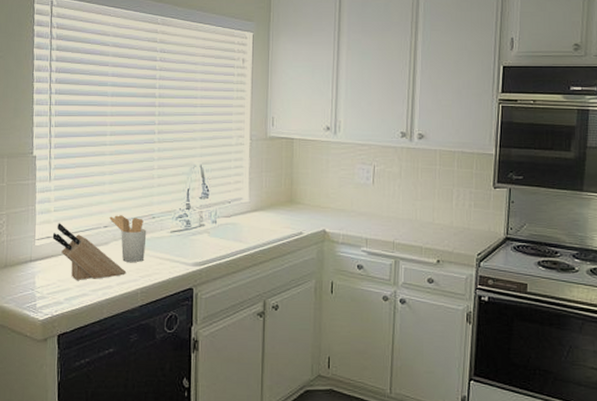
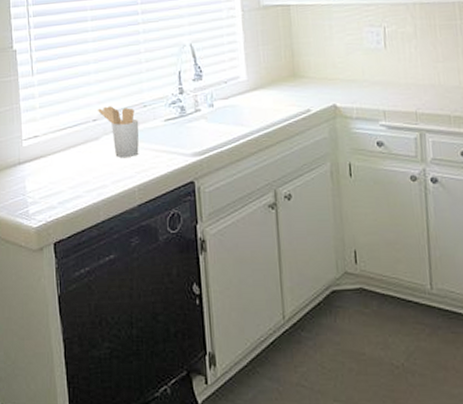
knife block: present [52,223,126,280] -> none [40,120,120,181]

